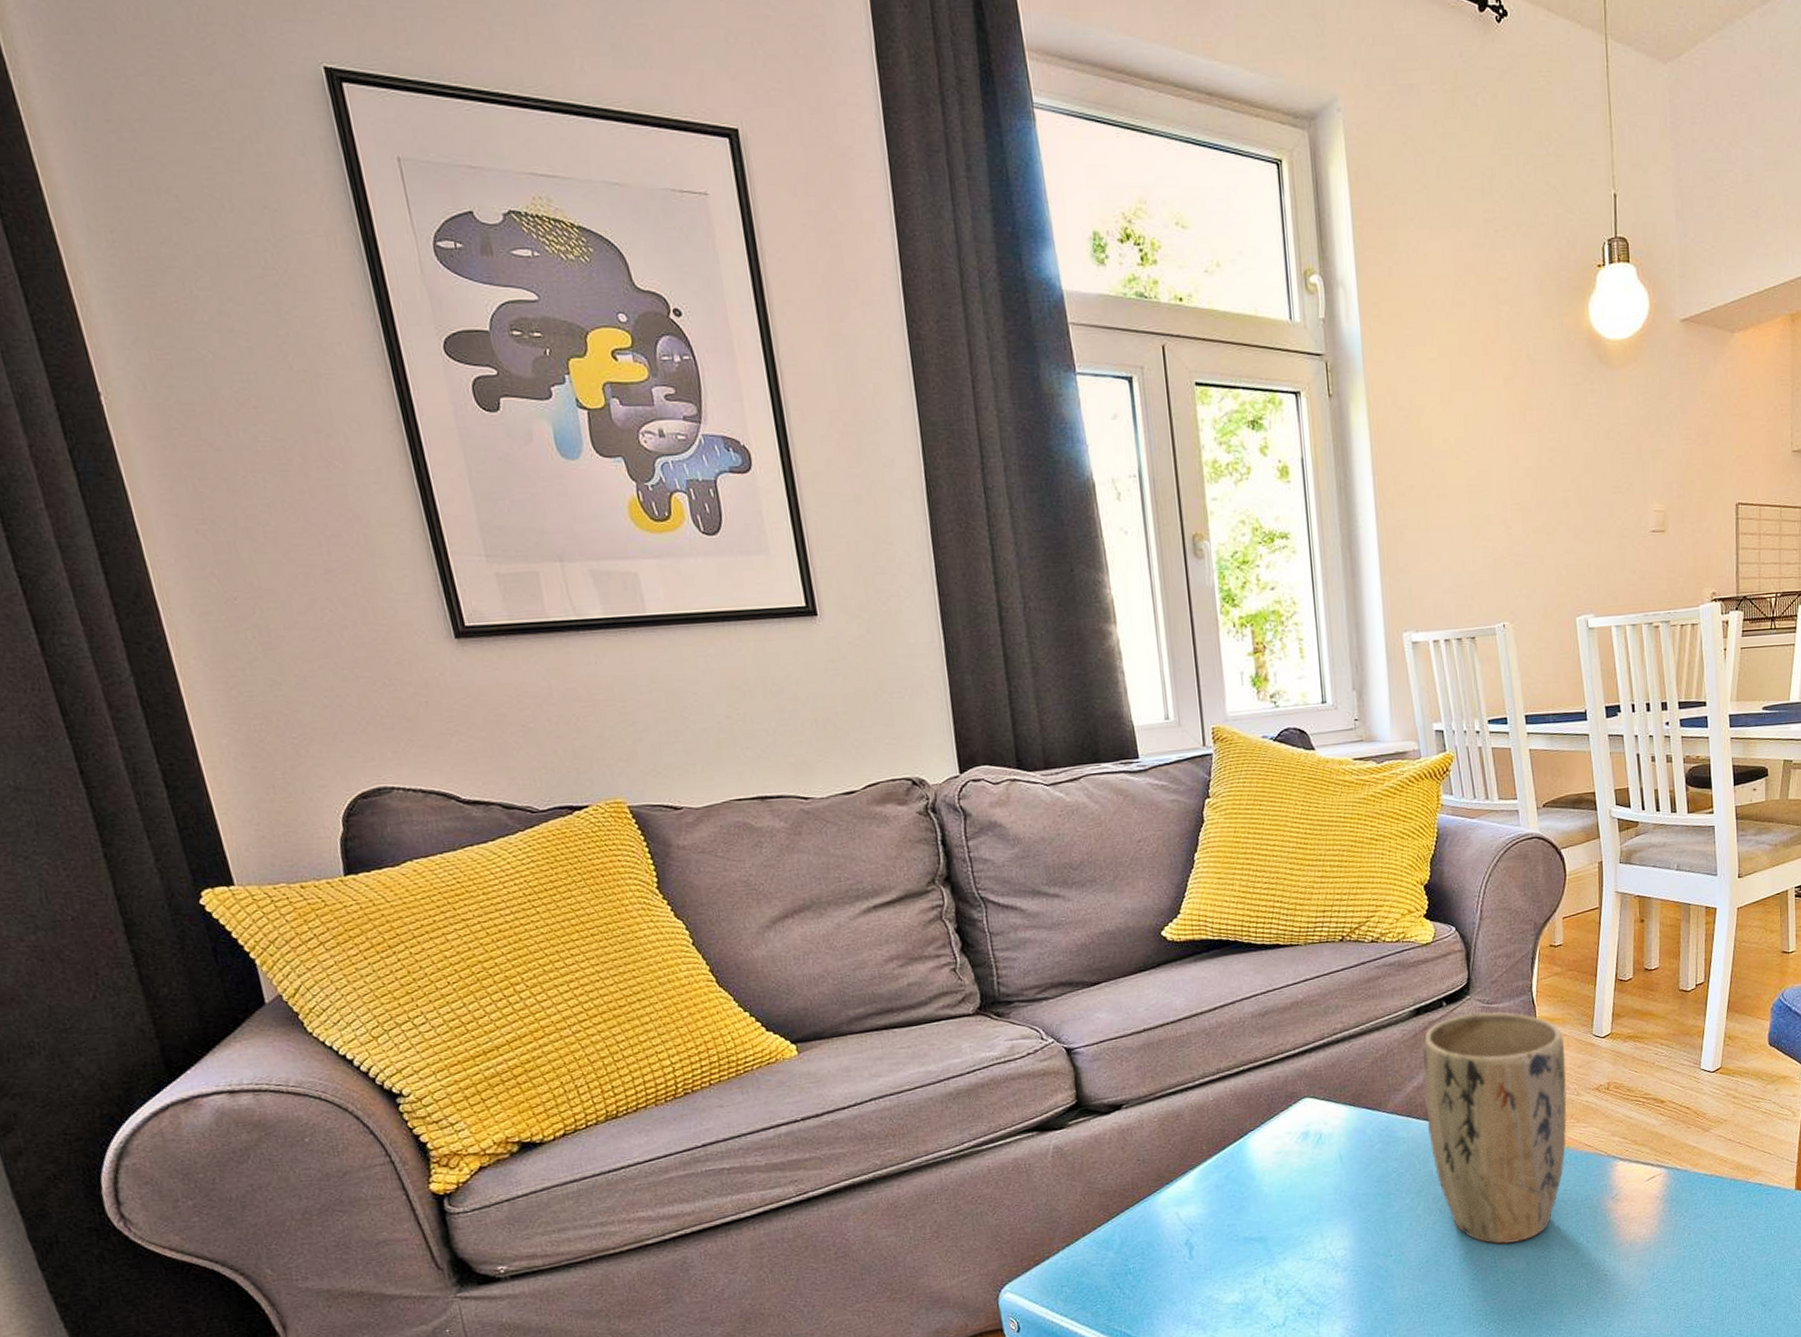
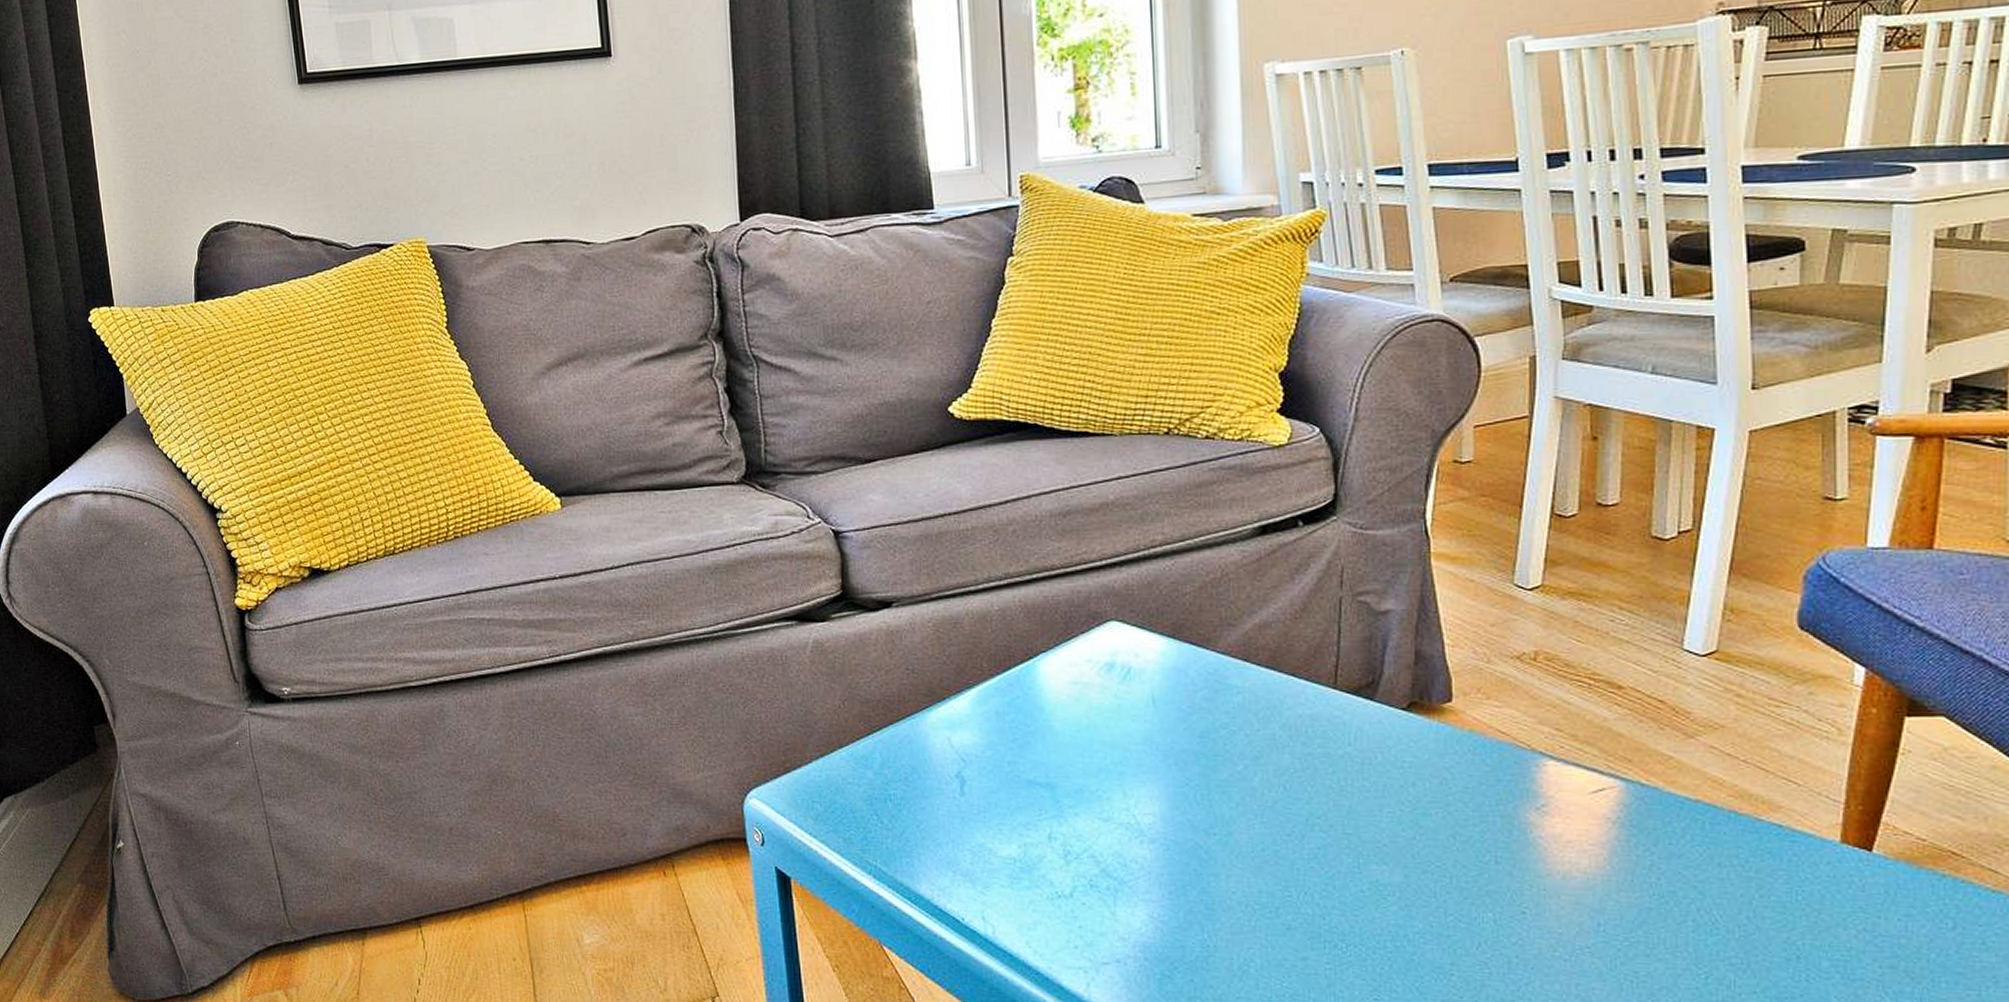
plant pot: present [1421,1011,1567,1244] -> none [1267,538,1473,847]

